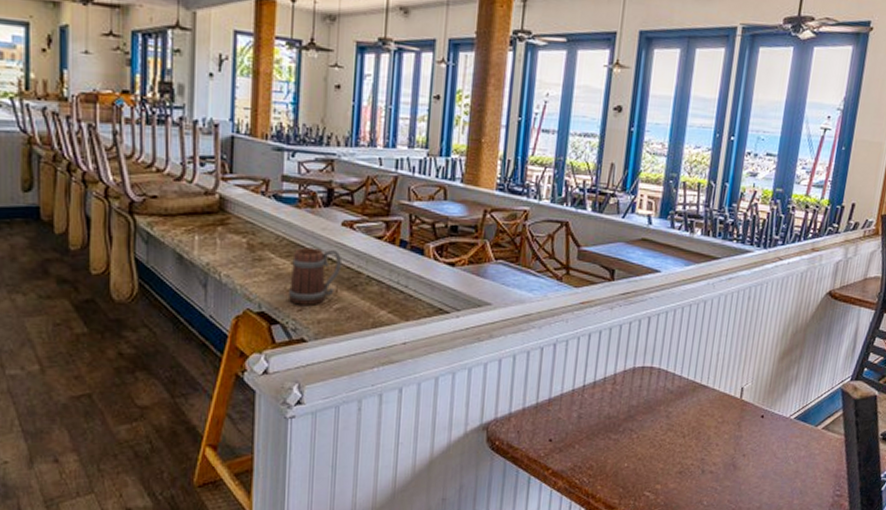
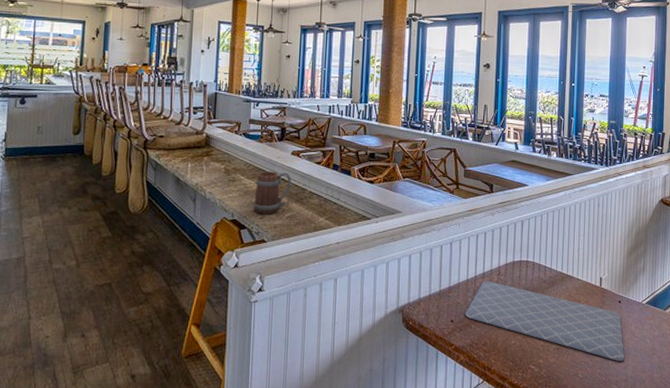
placemat: none [567,391,763,486] -> present [465,281,625,361]

